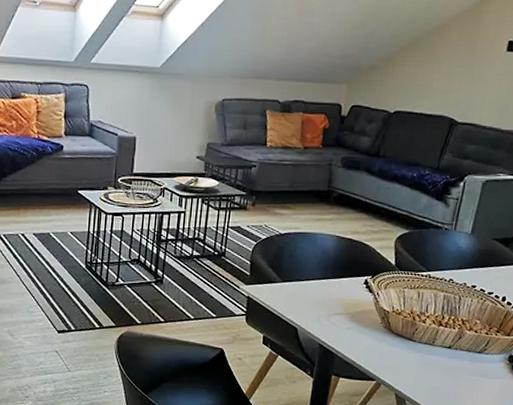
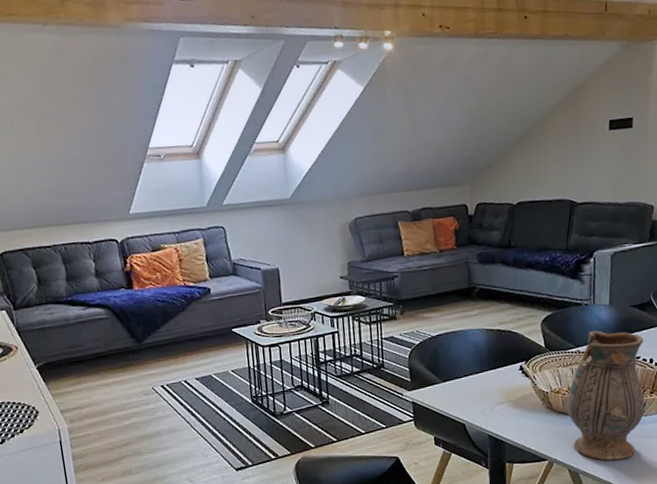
ceramic pitcher: none [405,257,501,394] -> present [566,331,645,461]

